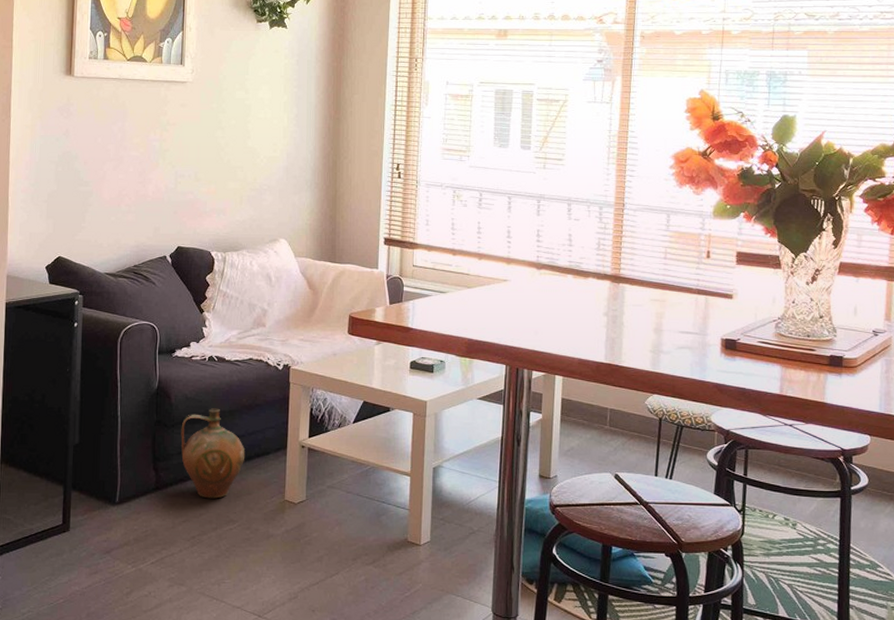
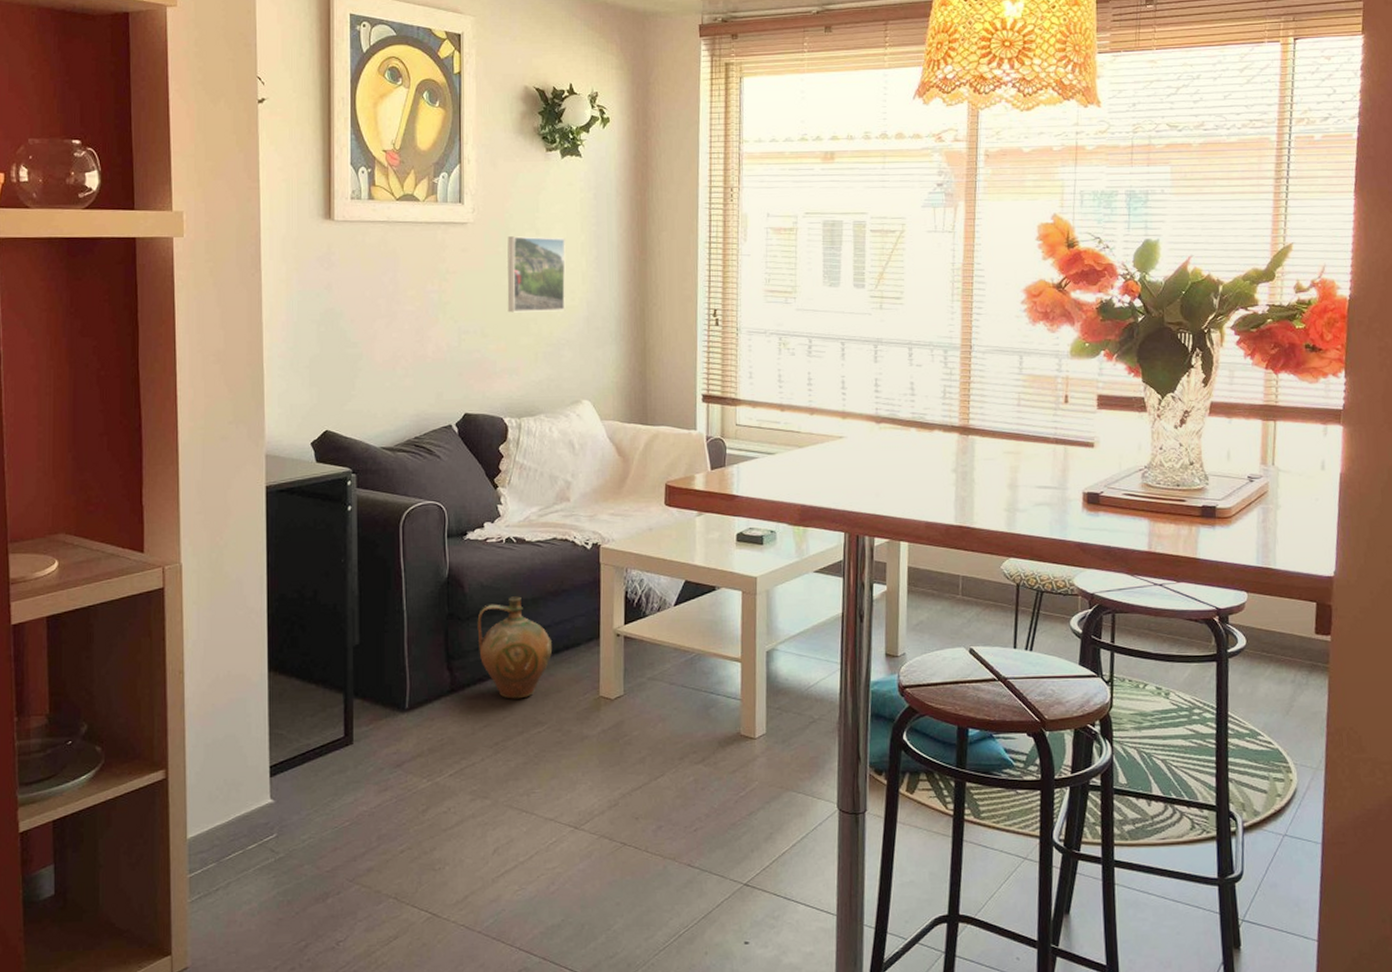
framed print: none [218,95,270,161] -> present [507,236,566,313]

